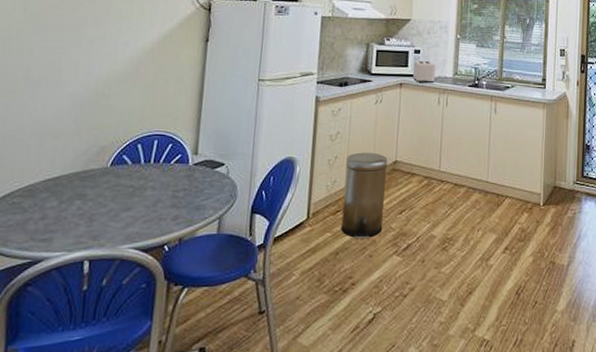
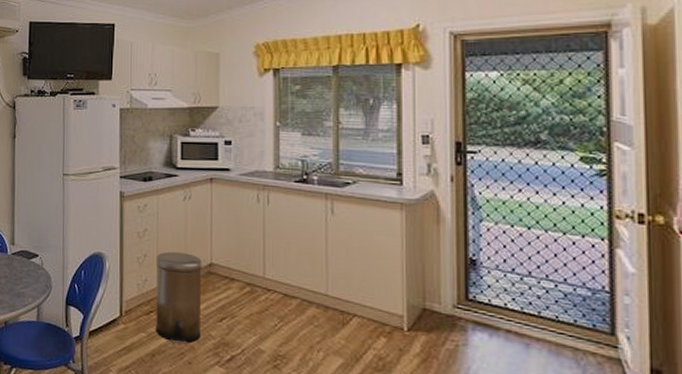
toaster: present [412,60,436,84] -> none [224,152,252,179]

